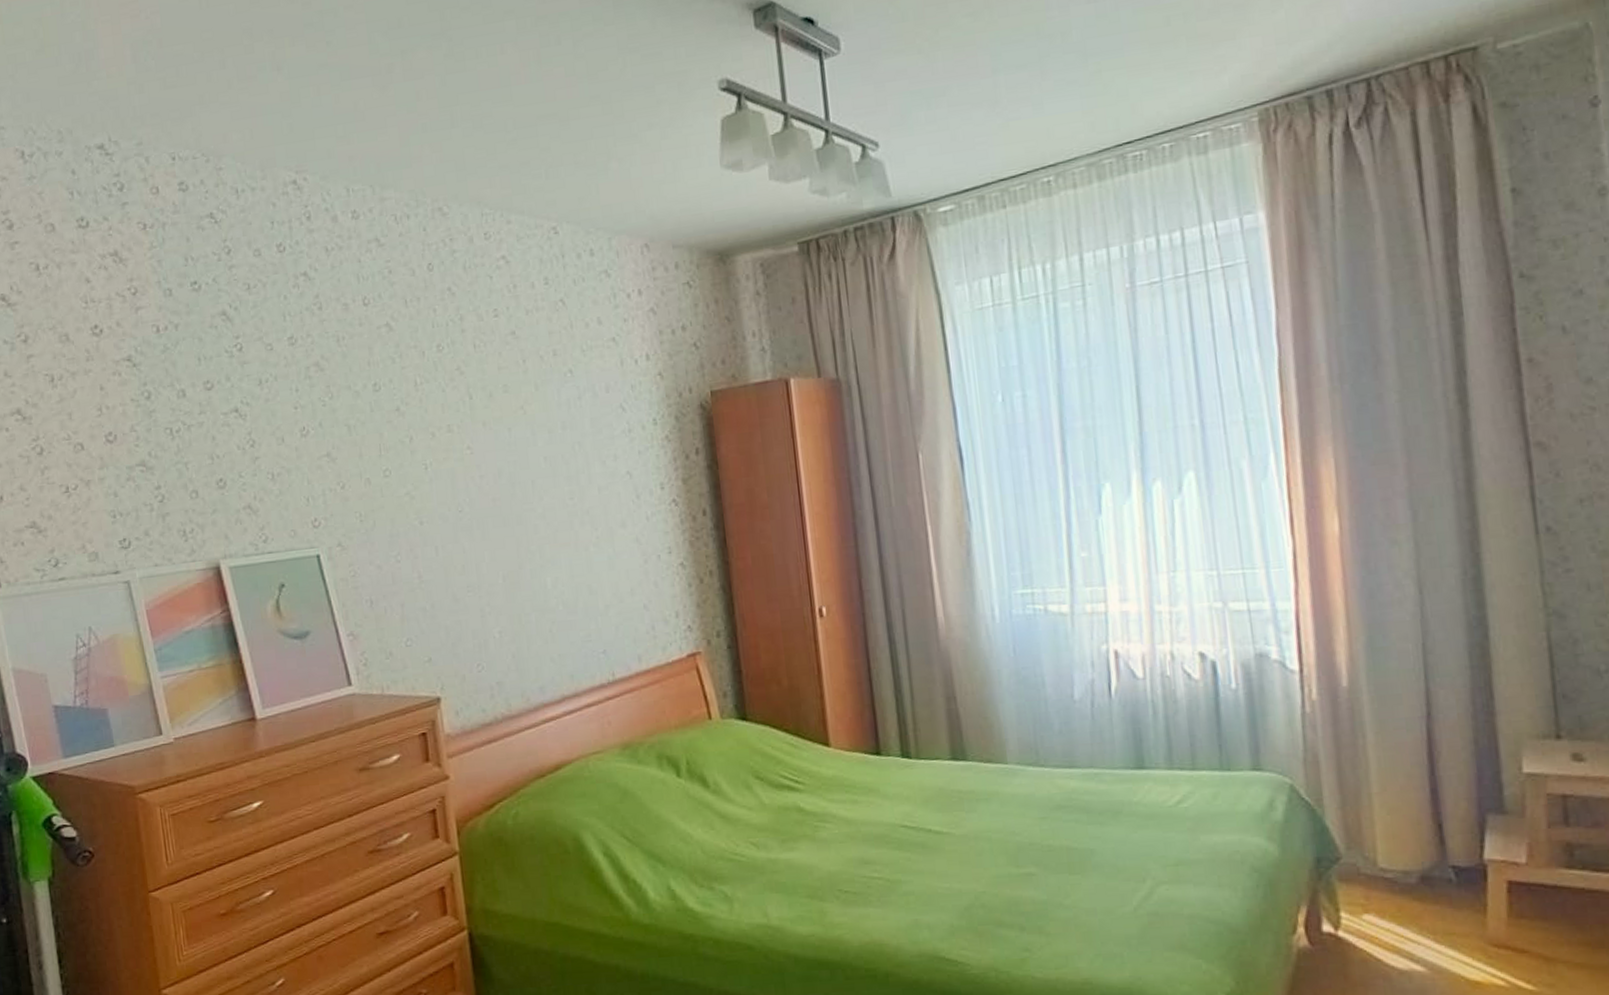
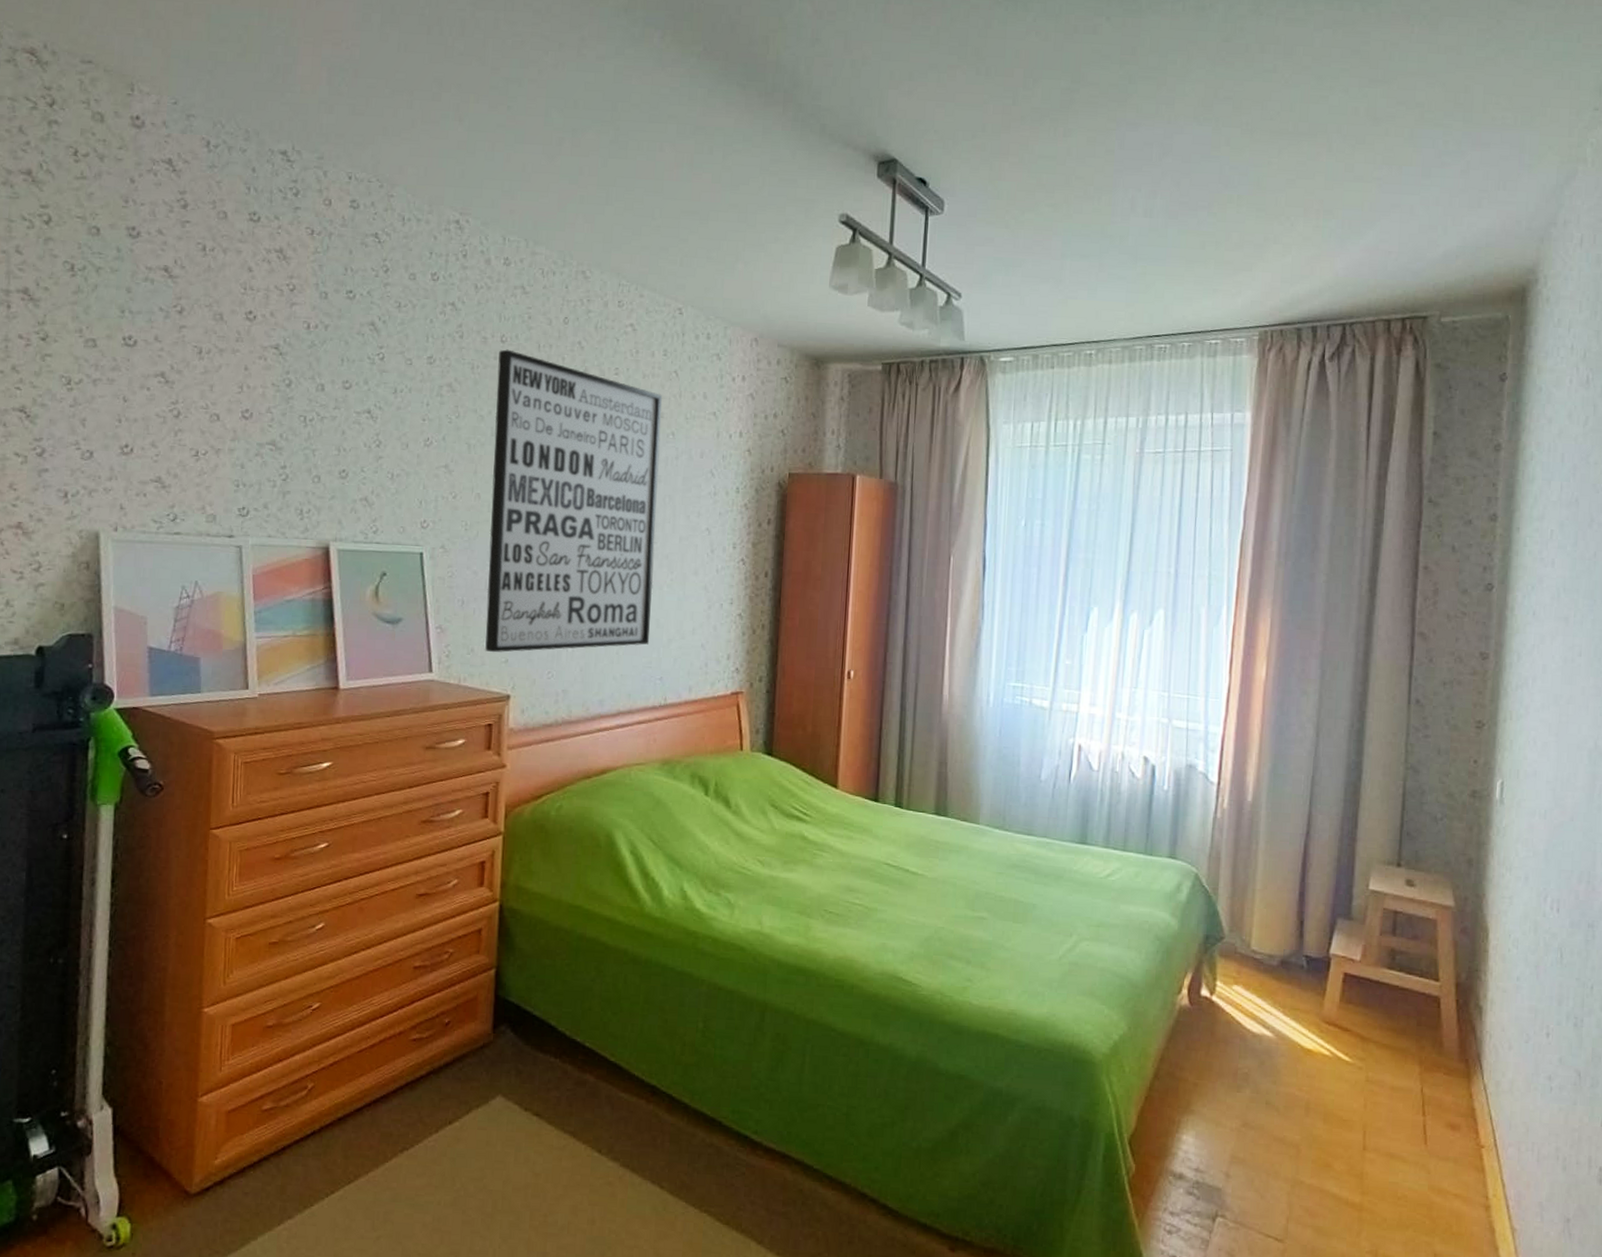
wall art: none [363,312,585,653] -> present [485,349,662,653]

